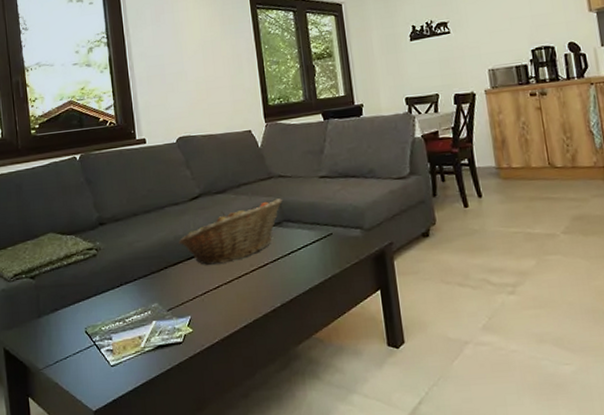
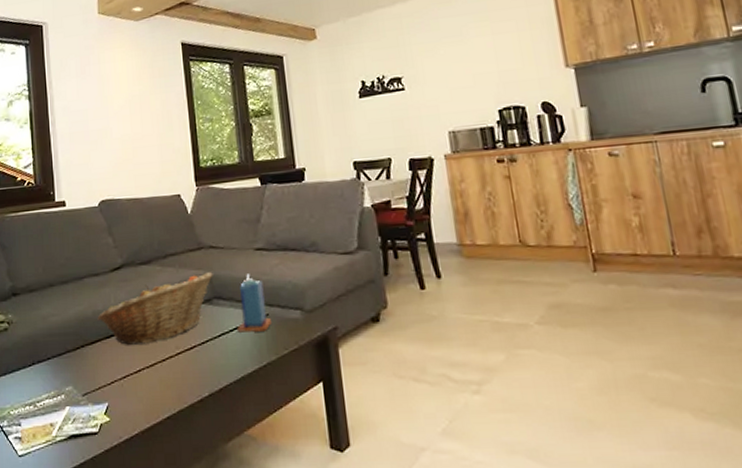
candle: none [304,199,335,250] -> present [236,274,271,333]

